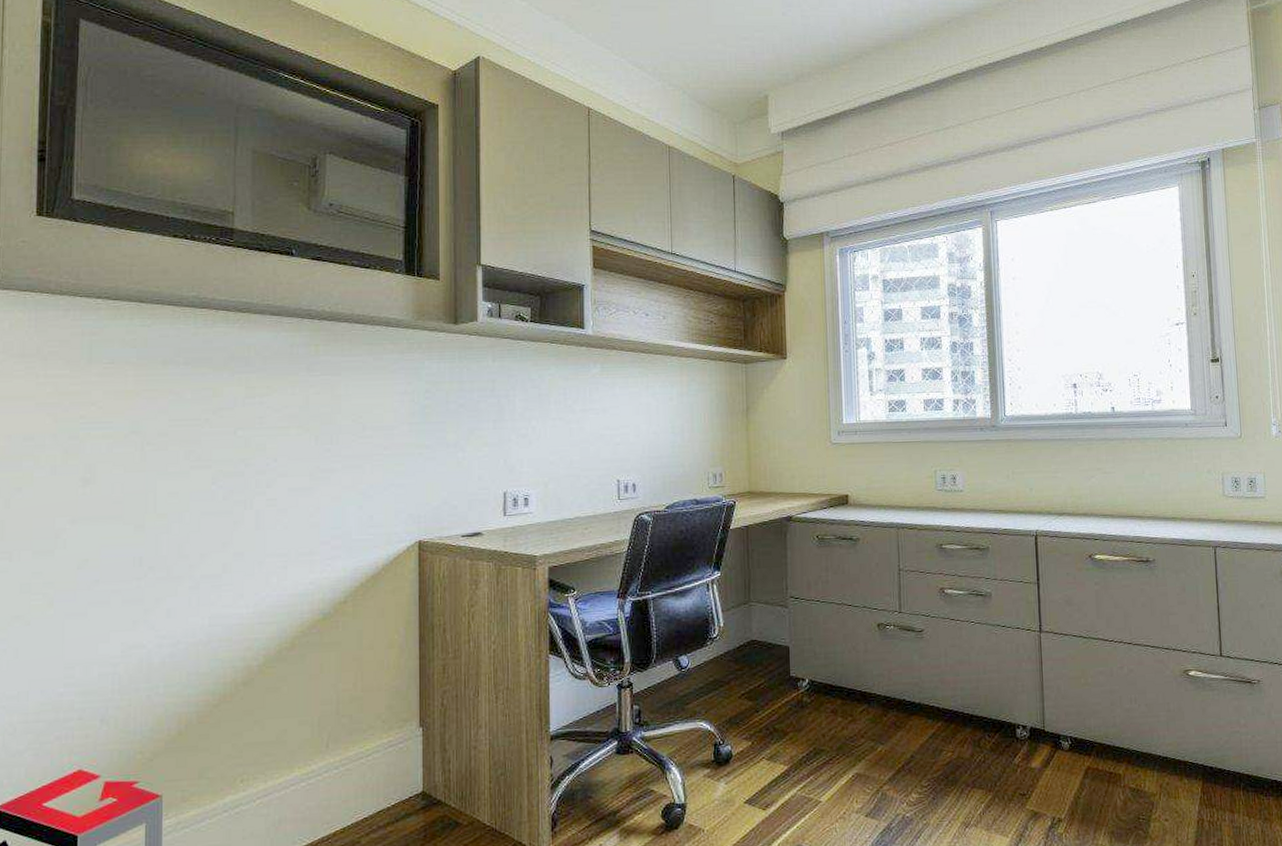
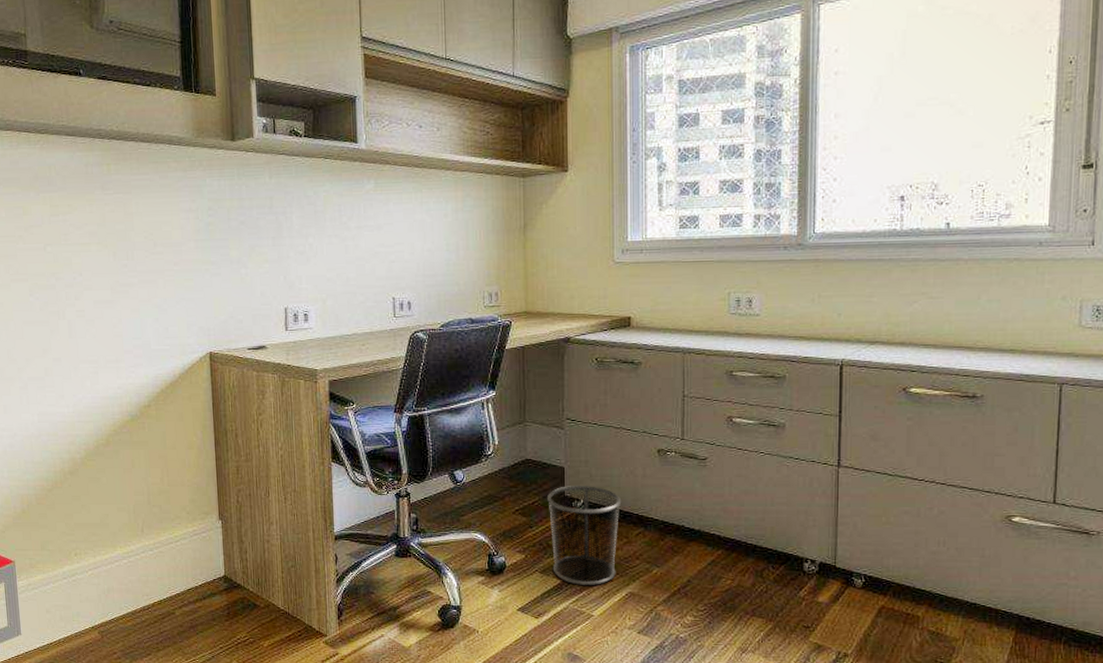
waste bin: none [773,664,846,770] -> present [547,486,622,585]

